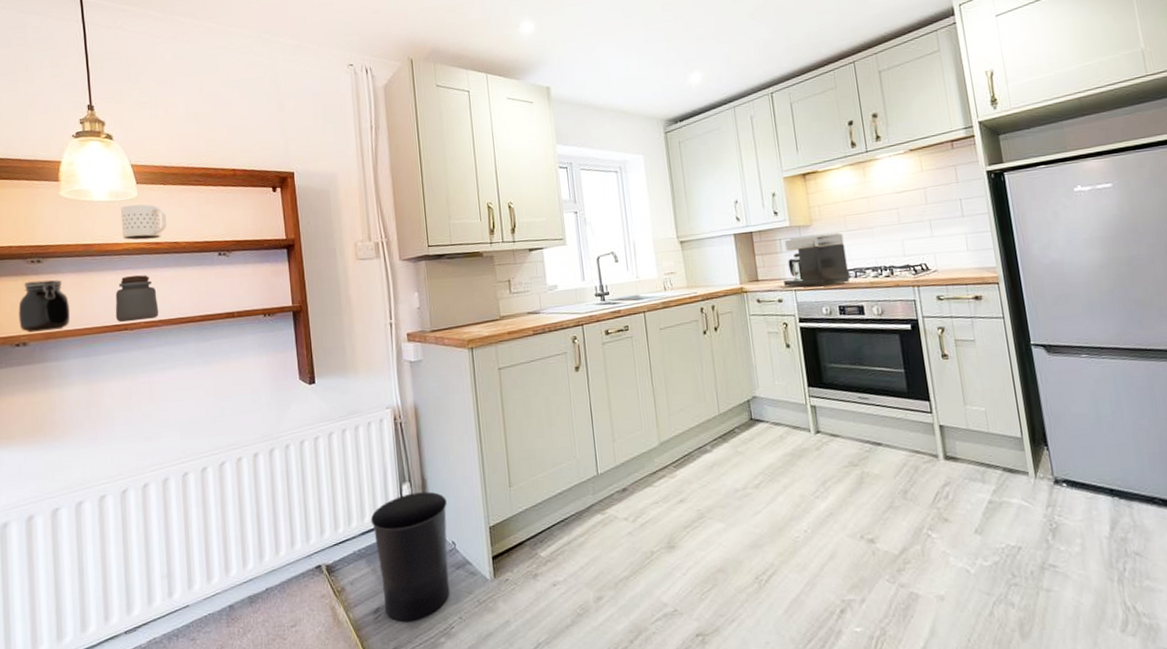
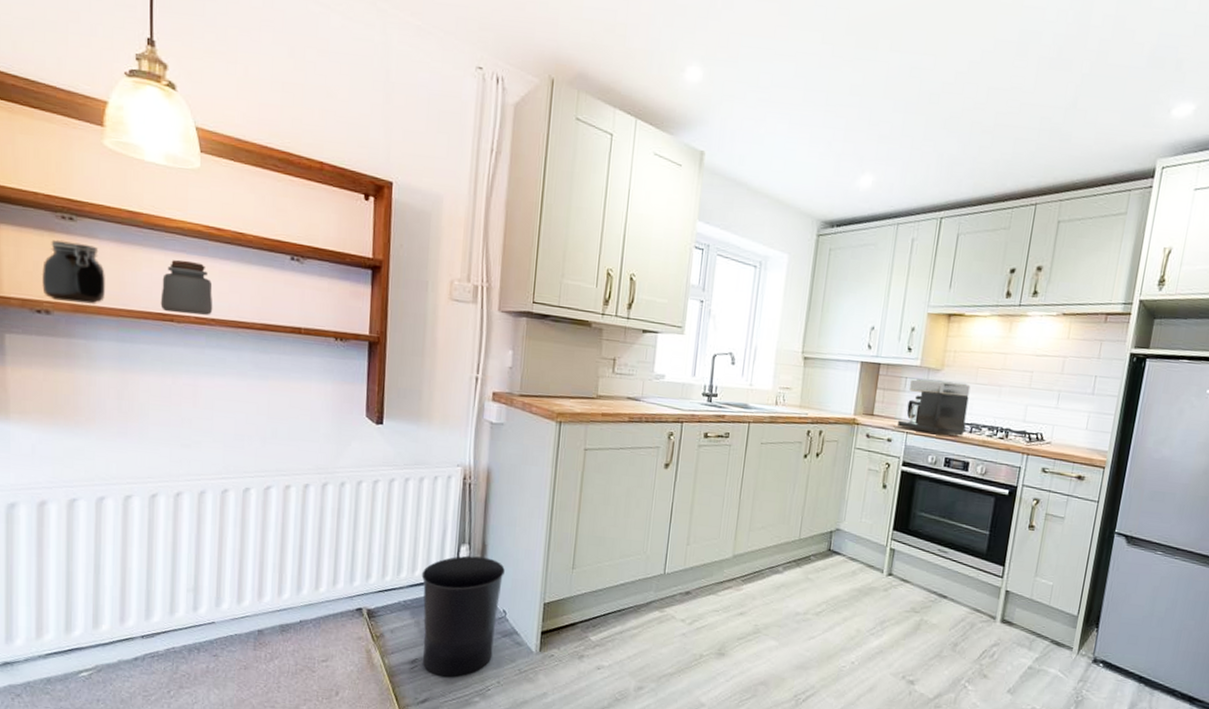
mug: present [120,204,167,240] -> none [177,175,234,224]

